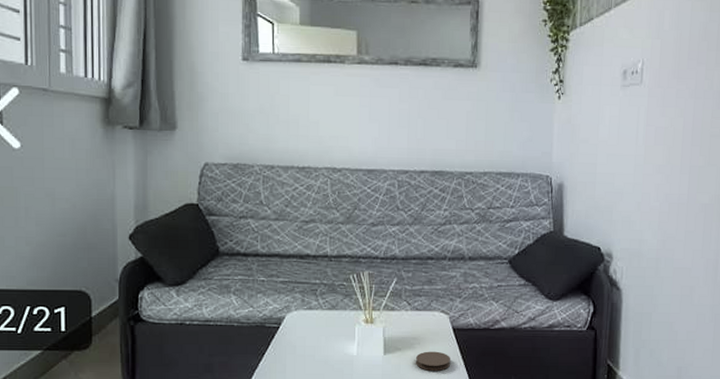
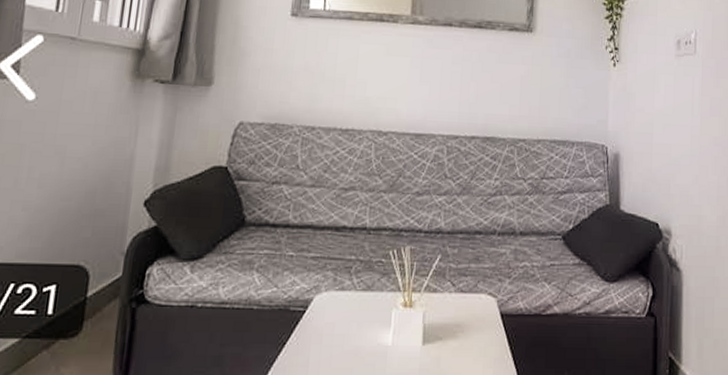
coaster: present [416,351,450,371] -> none [458,341,497,364]

